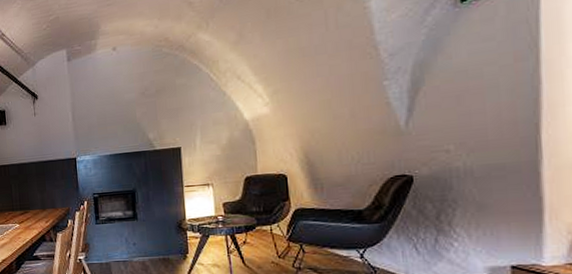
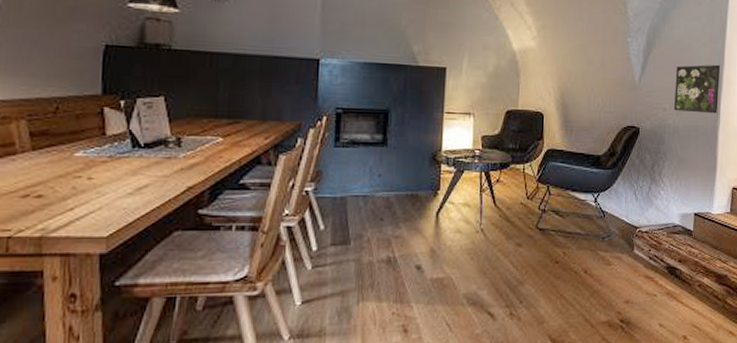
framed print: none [460,86,537,151] -> present [674,64,721,114]

